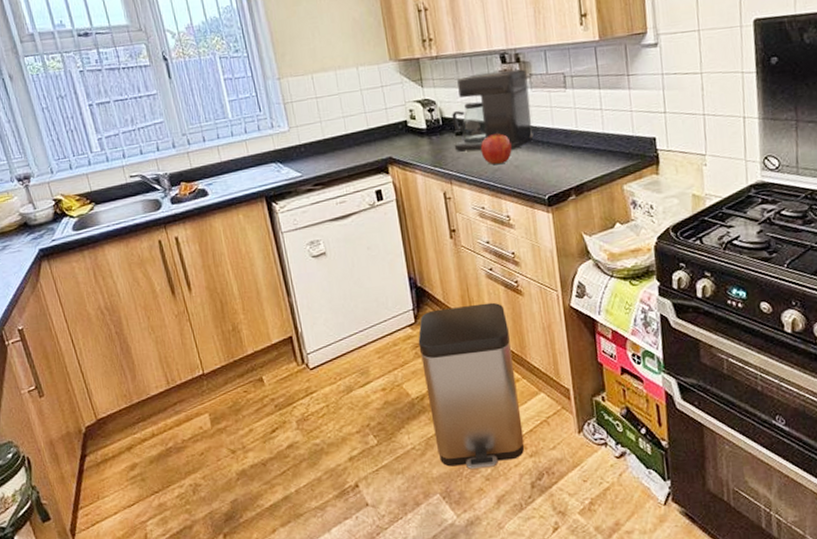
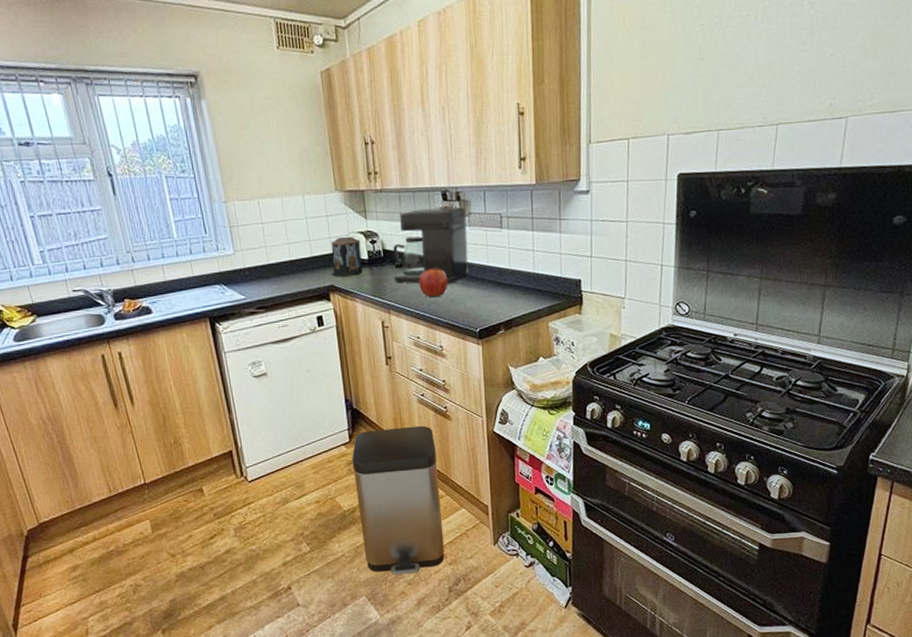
canister: none [387,106,421,149] -> present [331,237,363,277]

